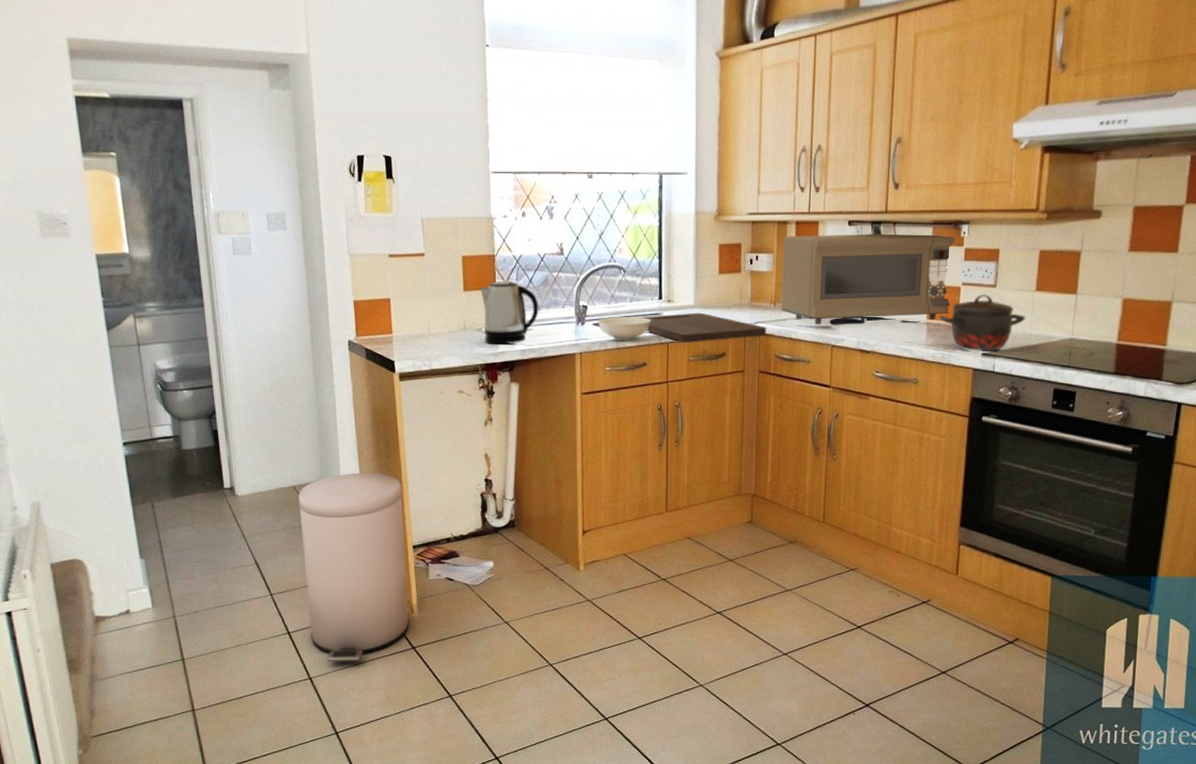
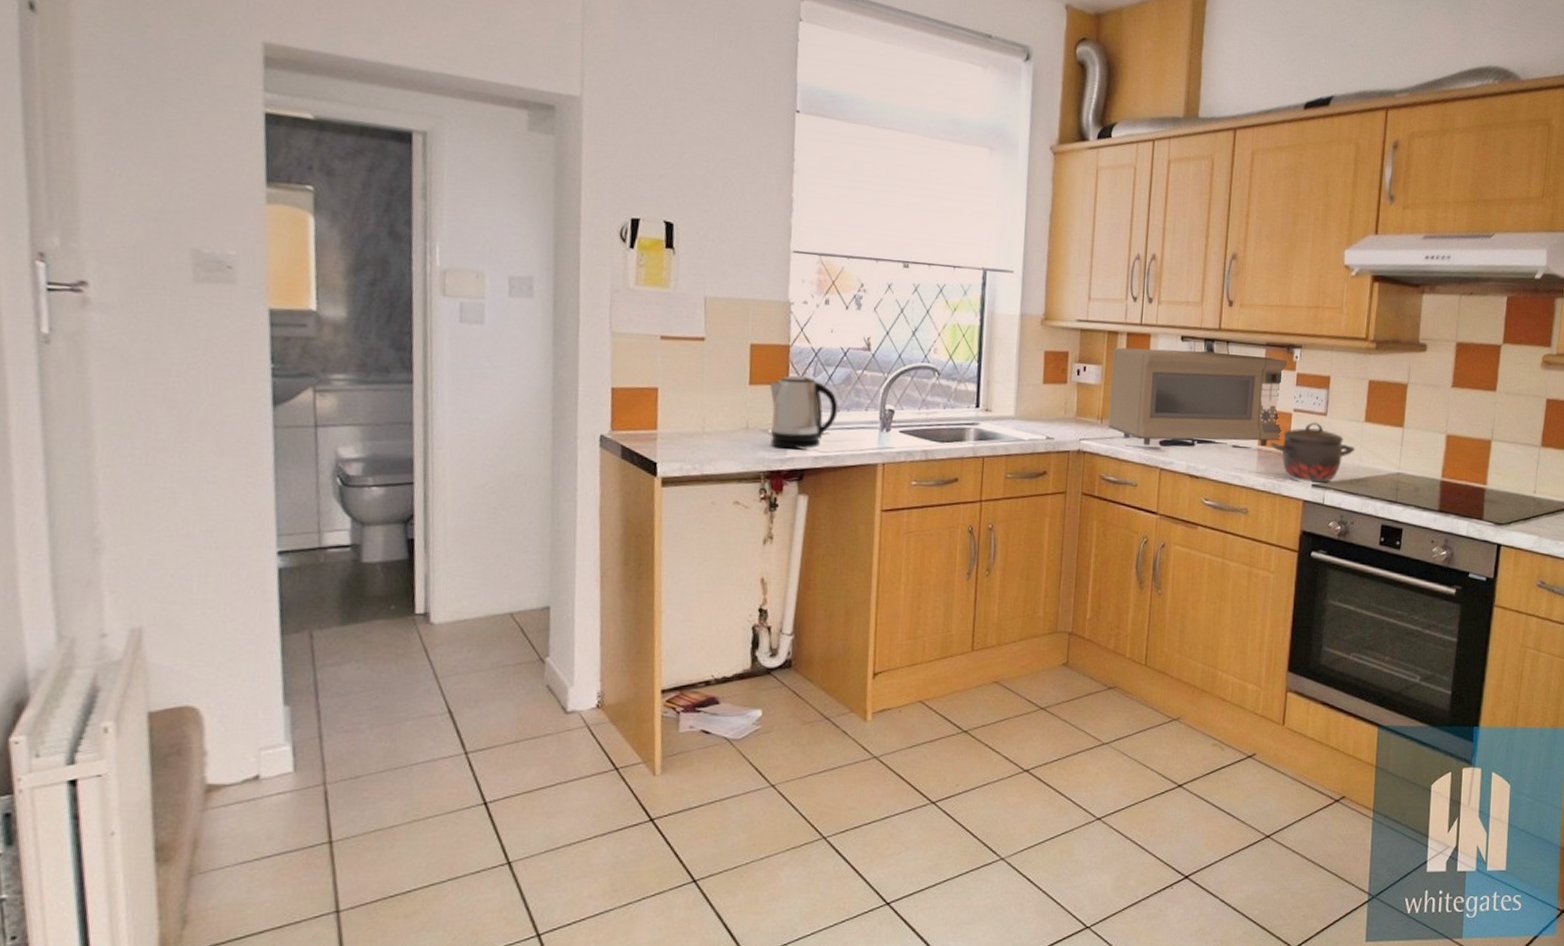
pedal bin: present [298,472,410,662] -> none [515,597,653,840]
bowl: present [598,316,651,340] -> none [905,424,966,452]
cutting board: present [639,312,766,342] -> none [952,424,1092,458]

